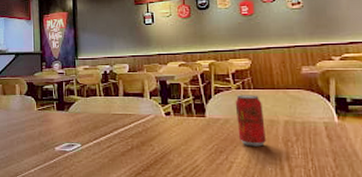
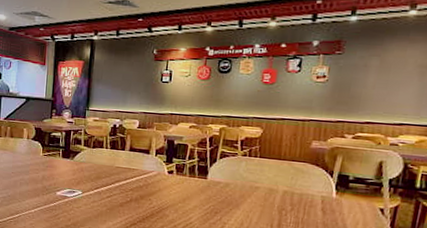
soda can: present [235,95,266,147] -> none [235,161,265,212]

